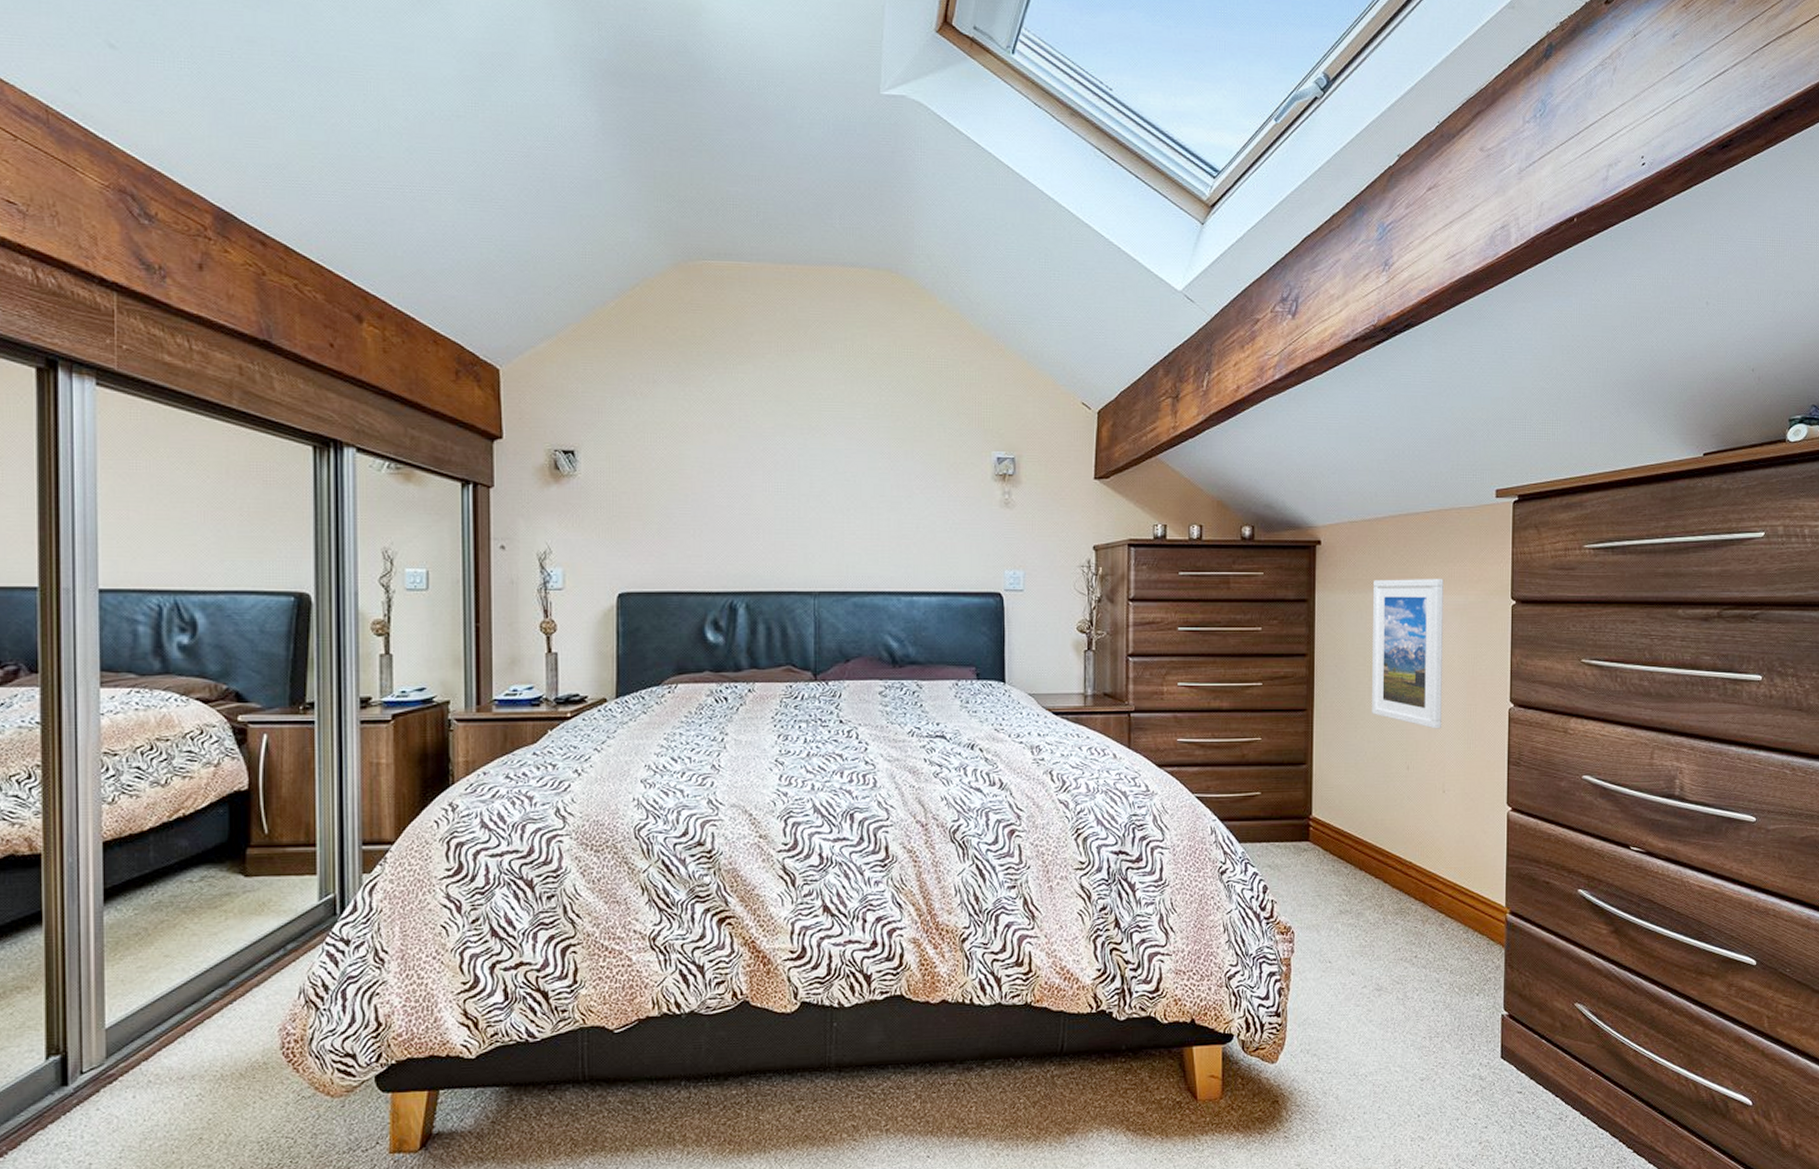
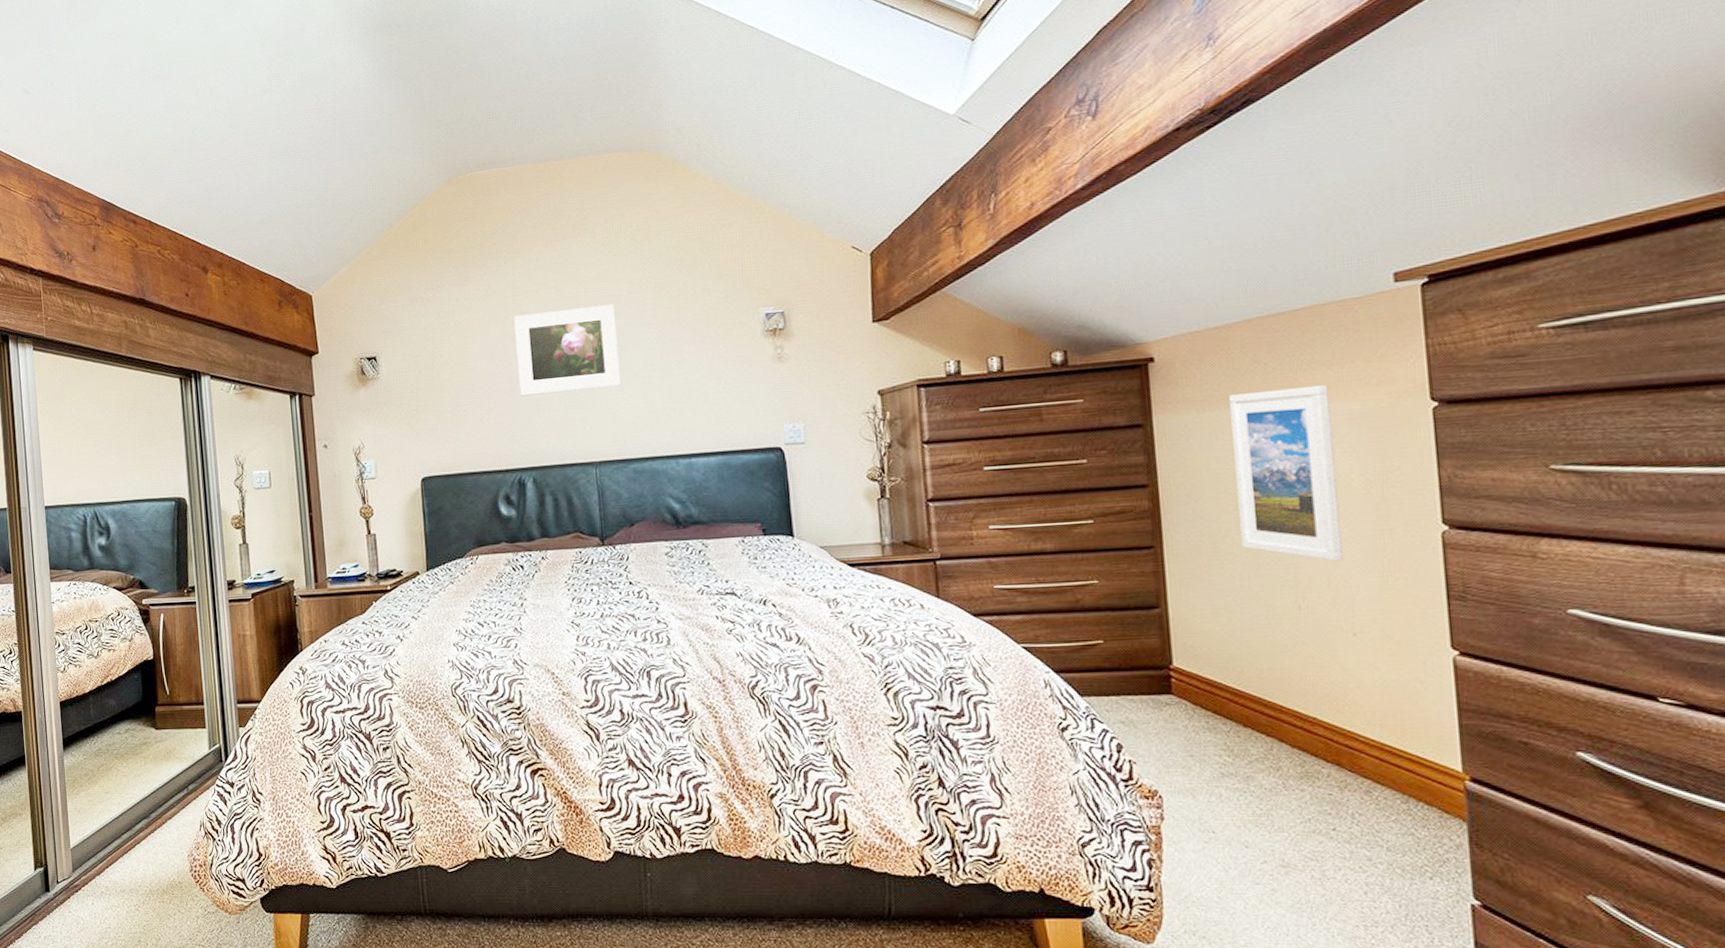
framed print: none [739,426,847,515] -> present [514,304,620,396]

